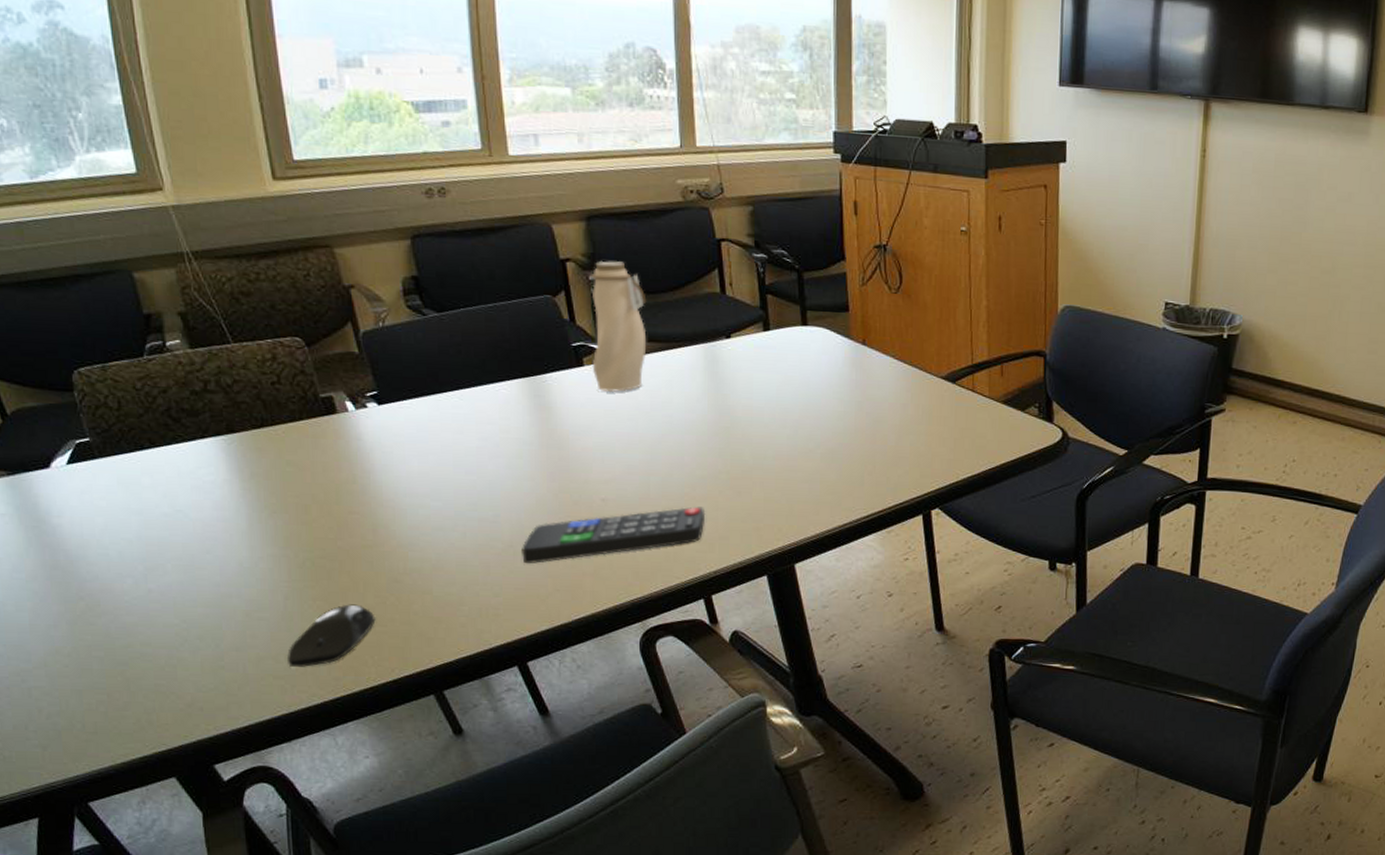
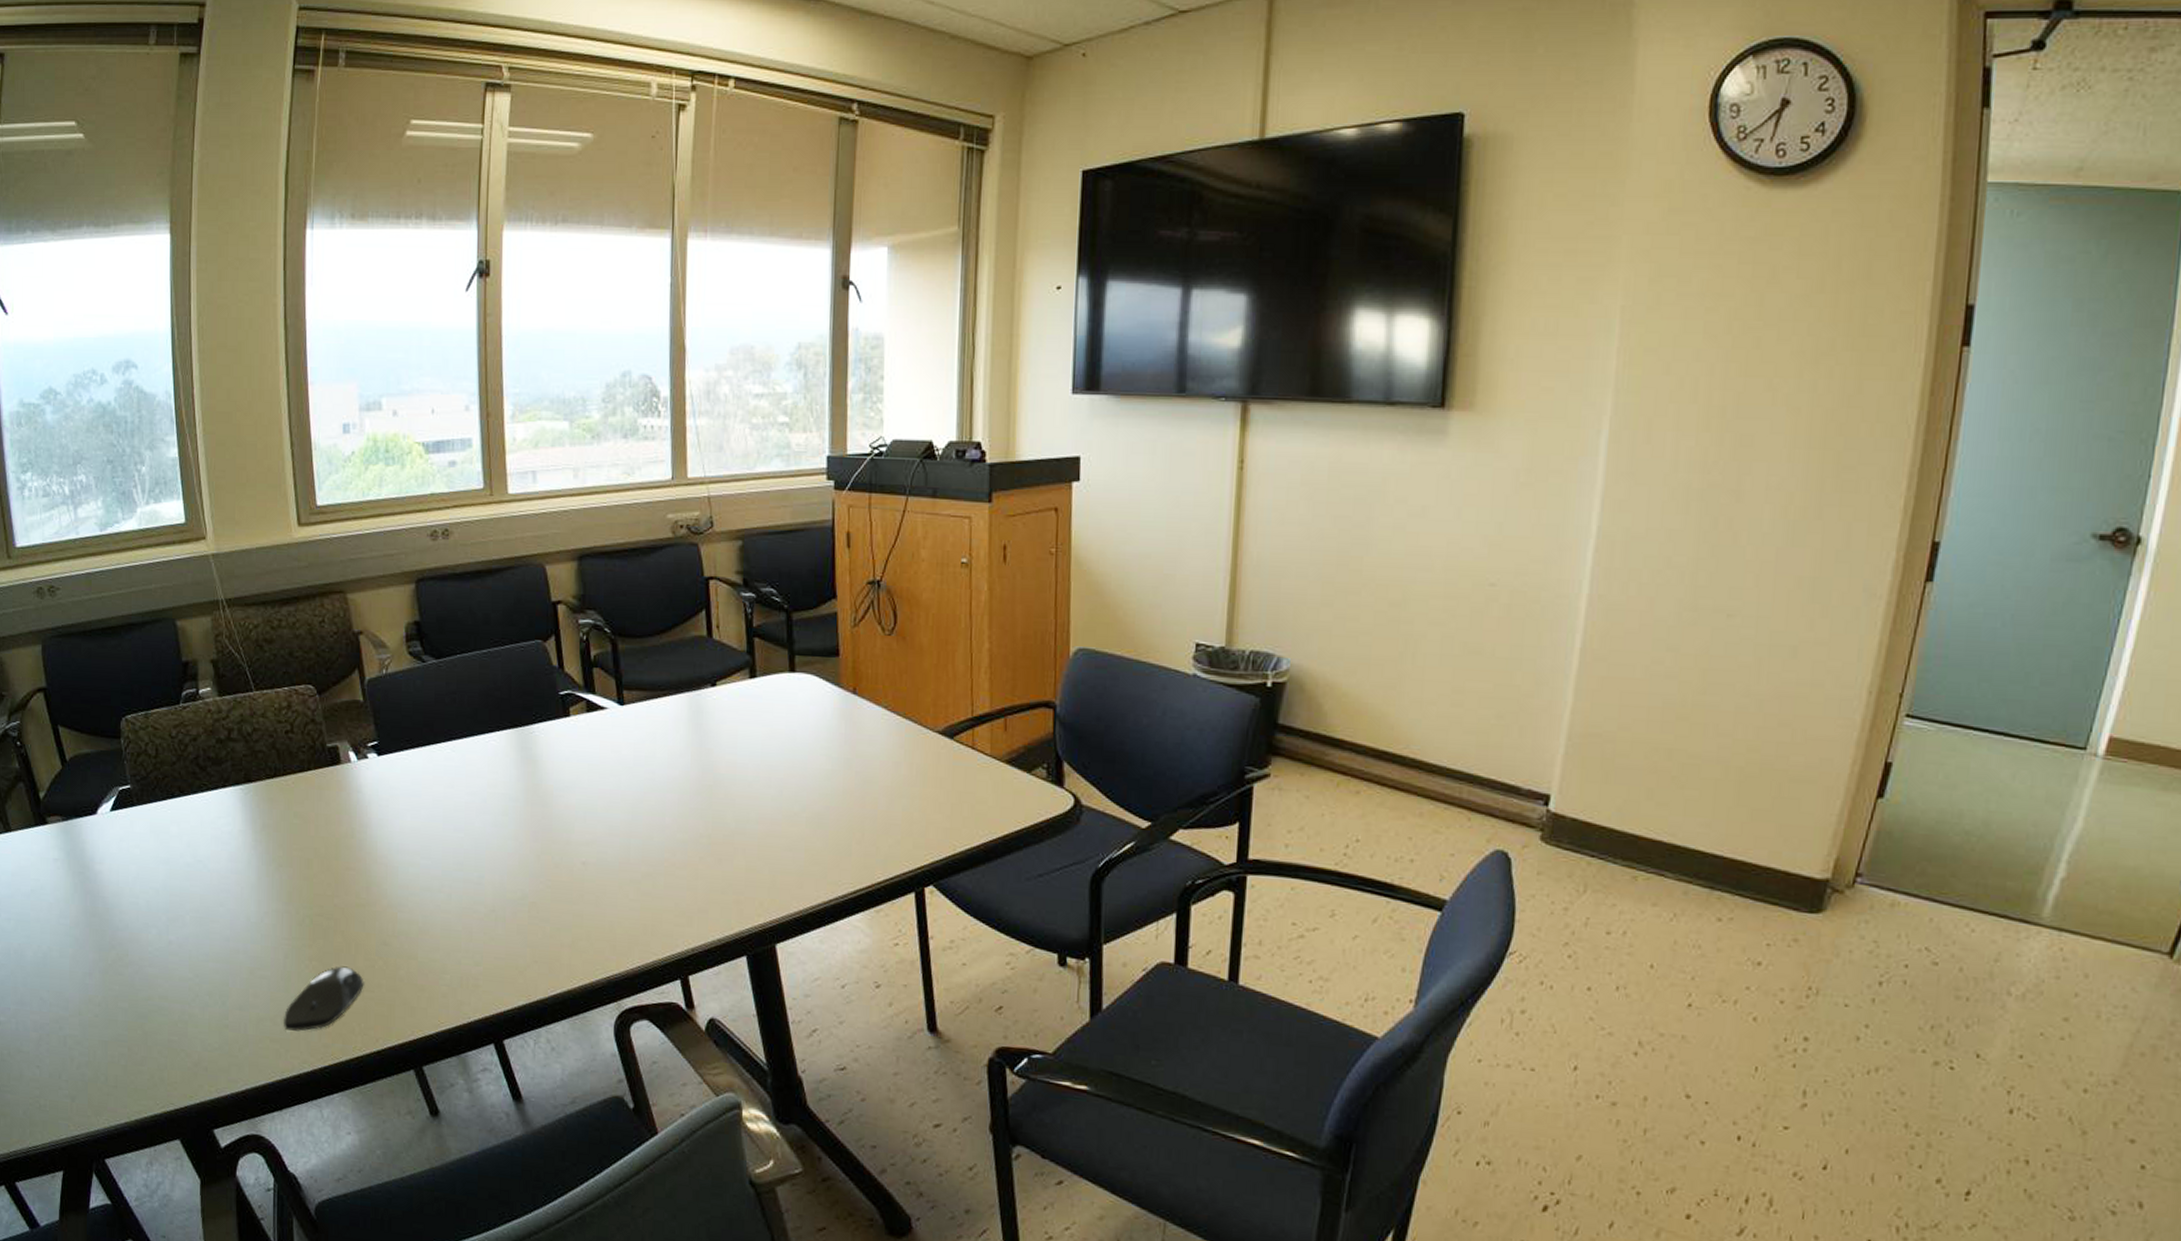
remote control: present [522,506,706,564] -> none [503,874,685,932]
water bottle: present [589,260,647,393] -> none [579,602,634,746]

